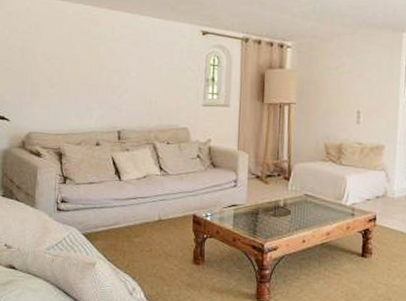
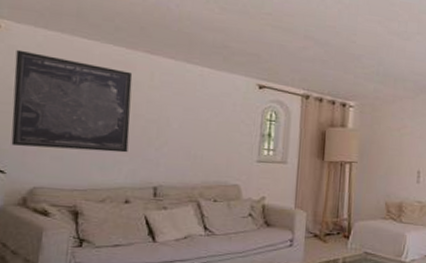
wall art: none [11,15,98,101] -> present [11,49,133,153]

